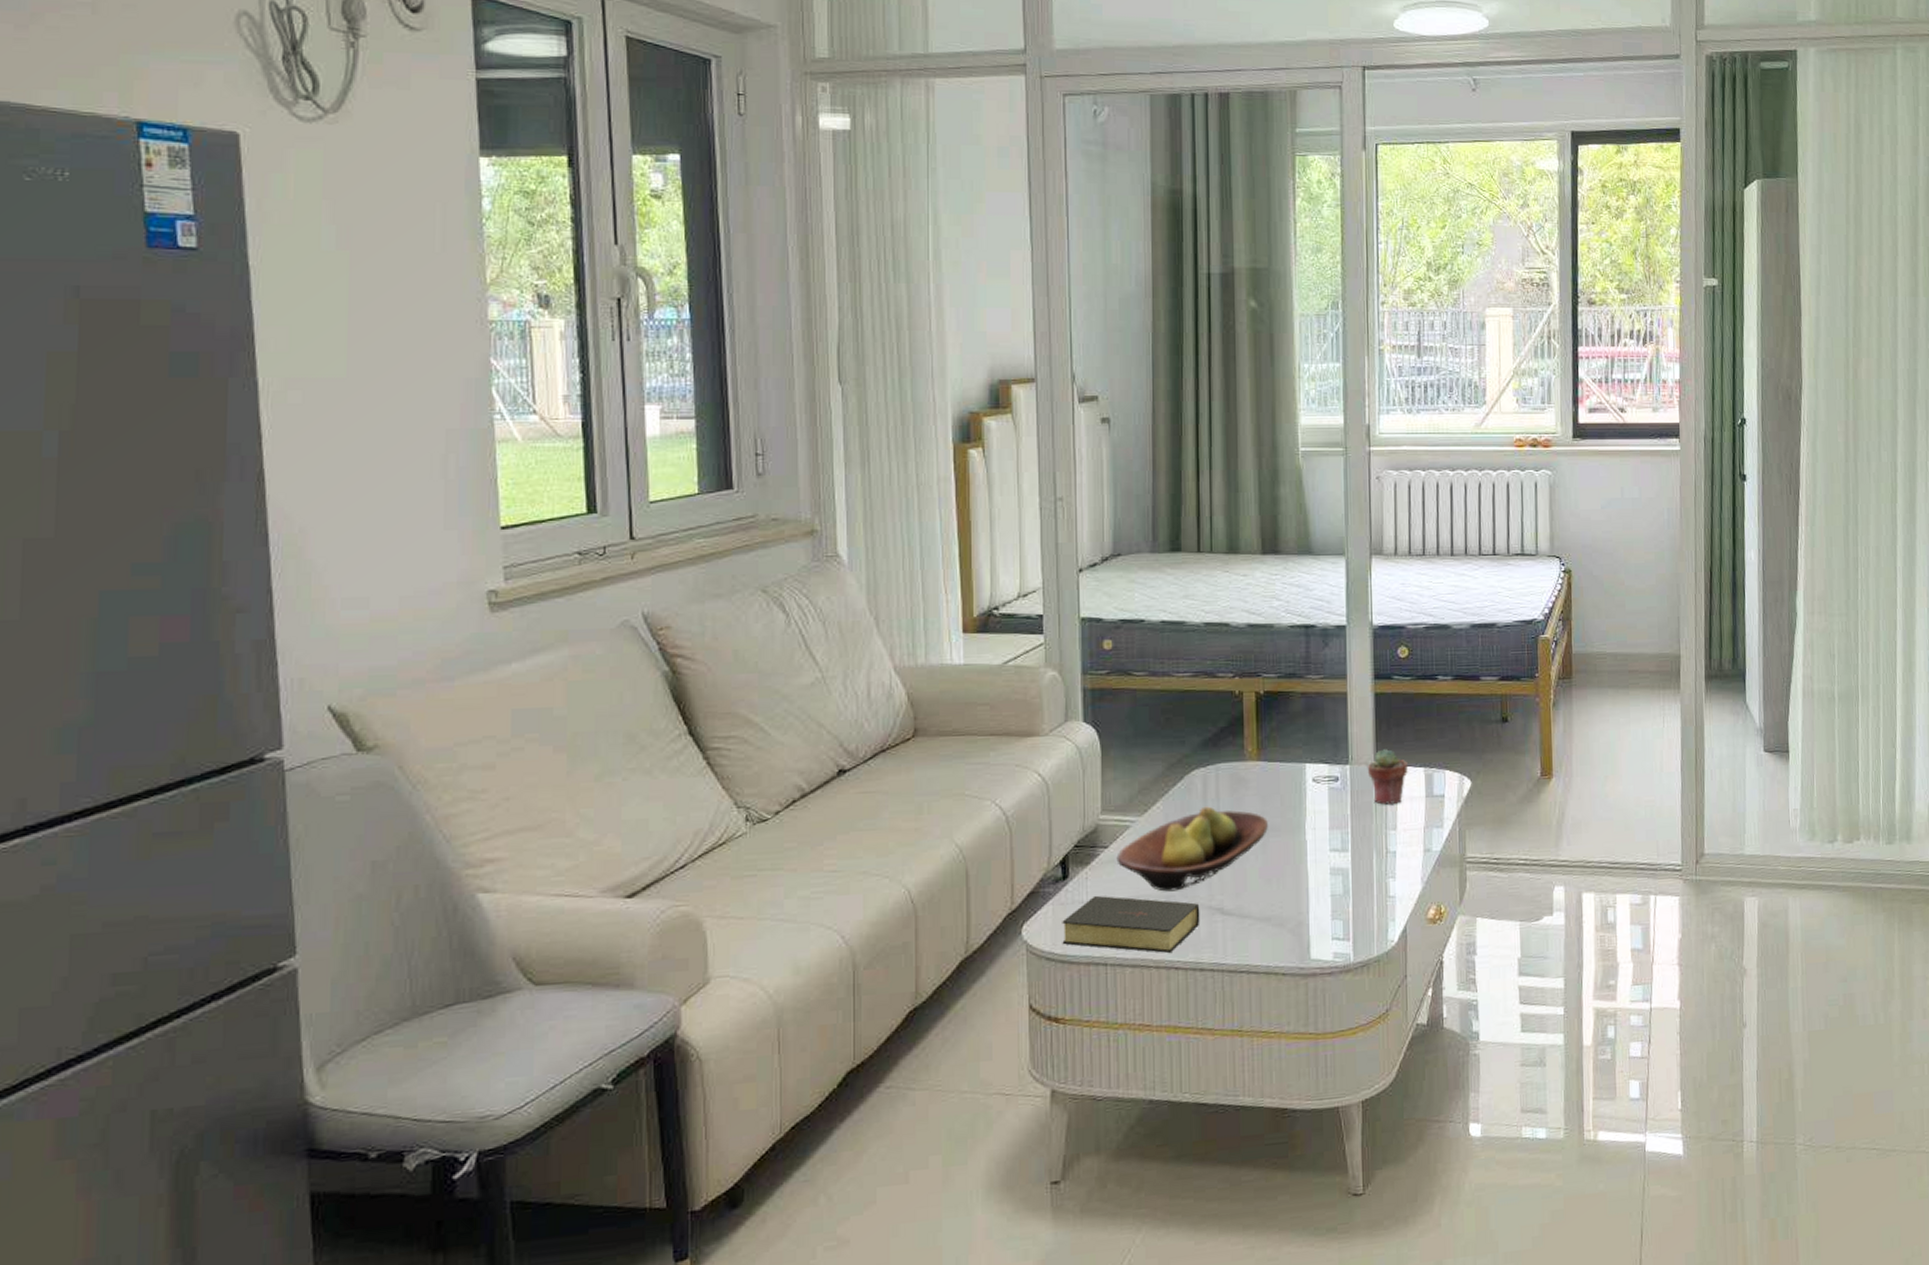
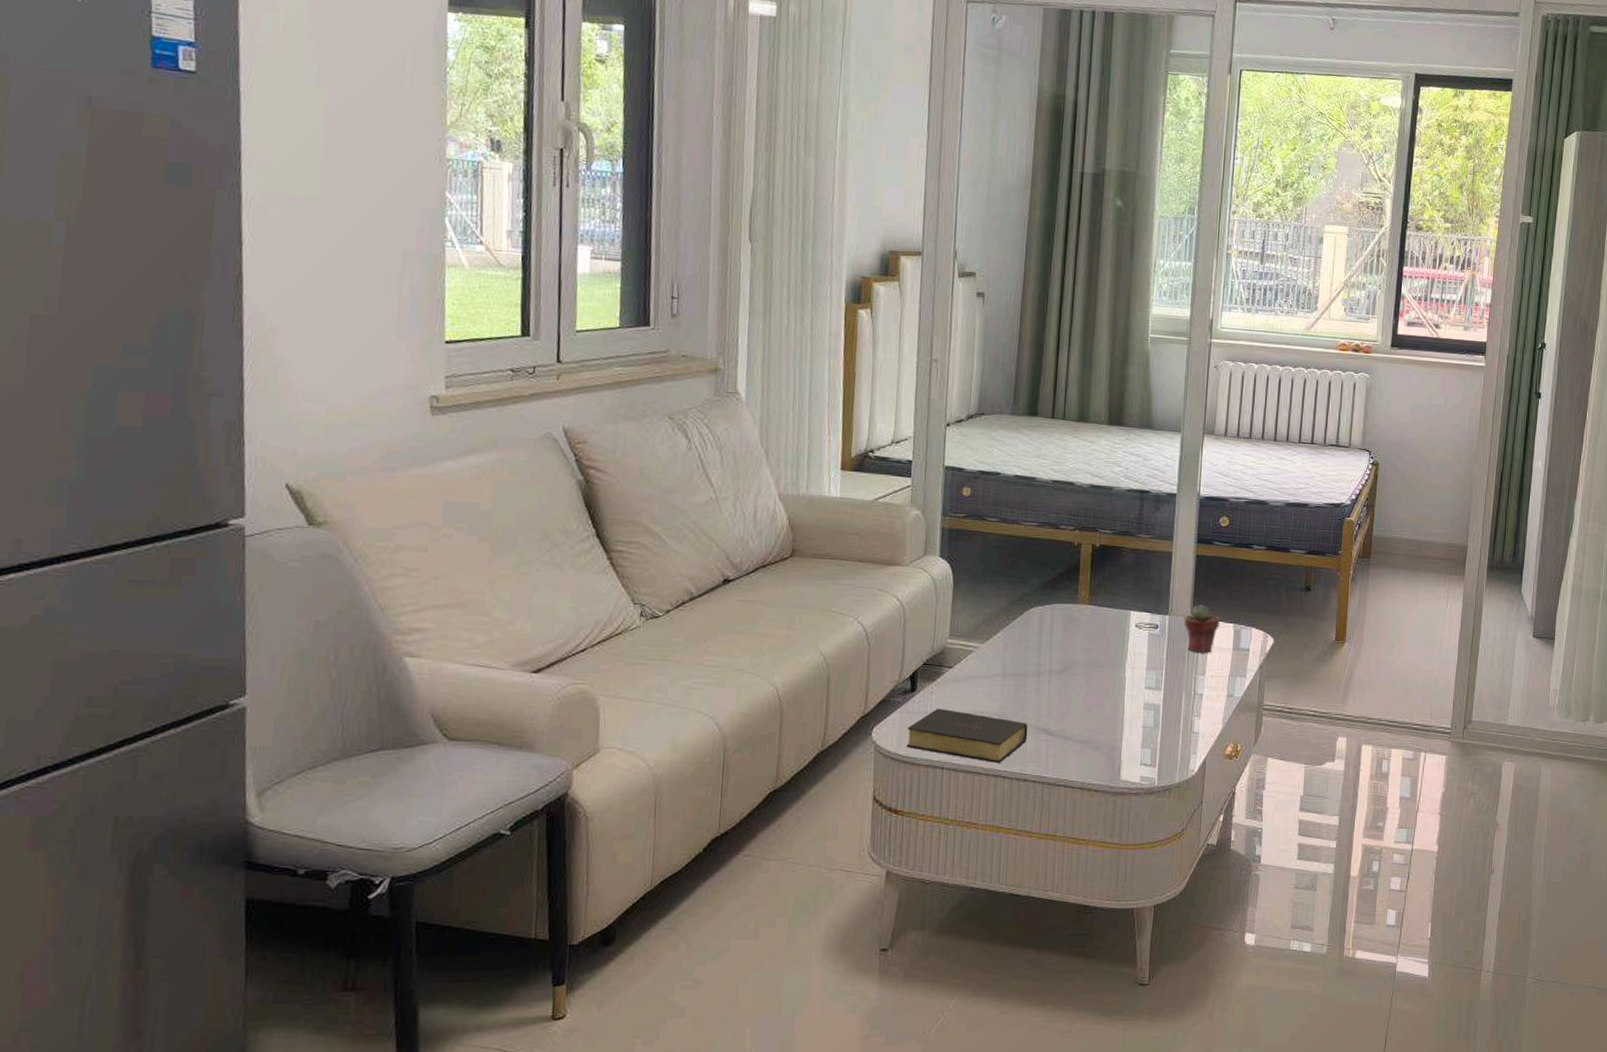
fruit bowl: present [1116,806,1268,892] -> none [959,640,1093,711]

